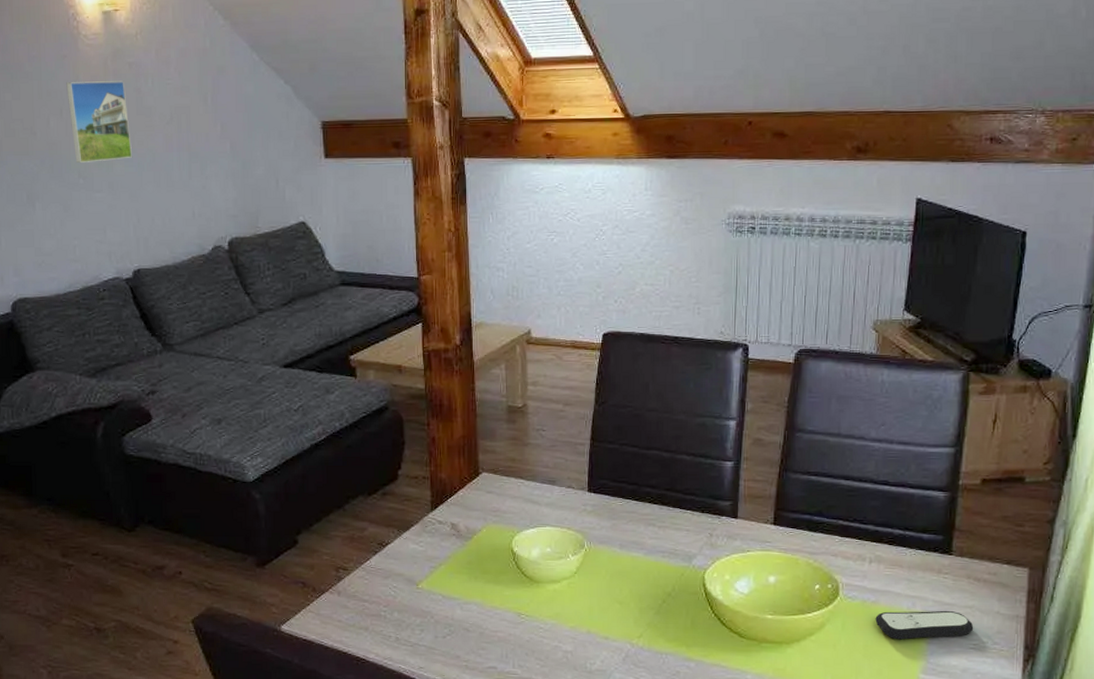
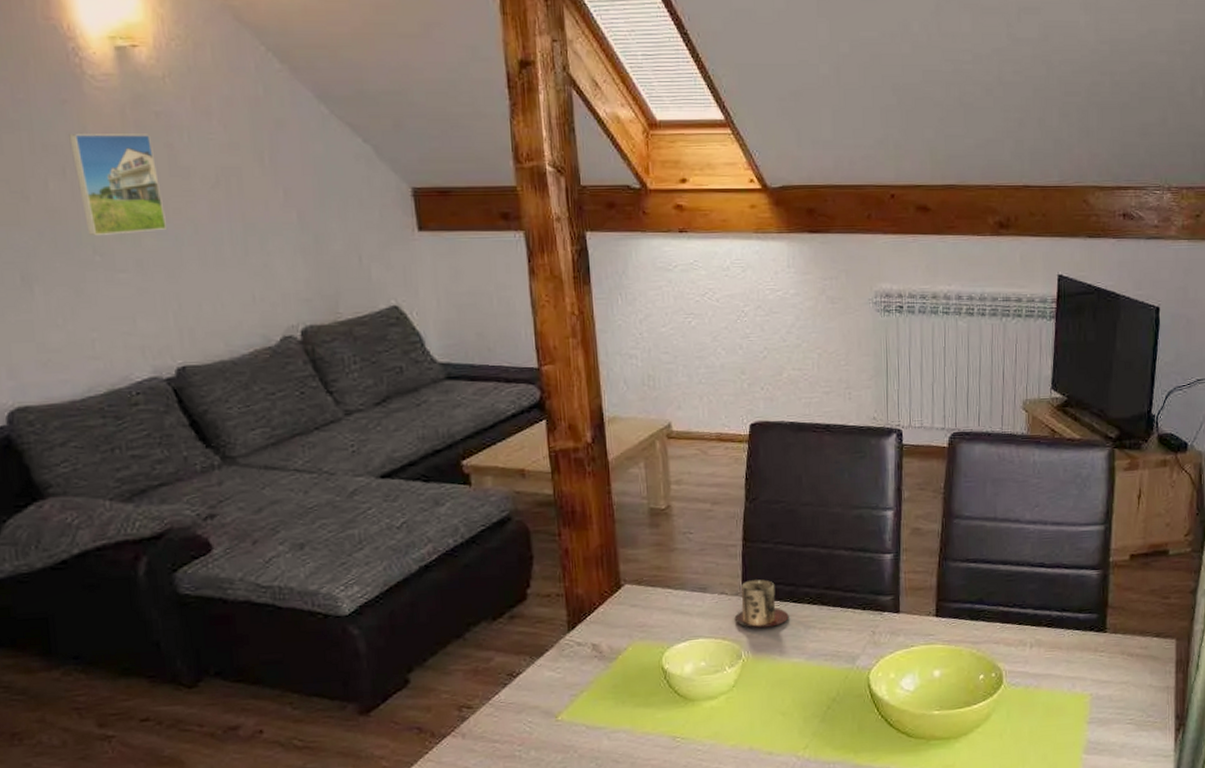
mug: none [579,476,630,521] -> present [734,578,789,628]
remote control: present [875,610,974,640] -> none [1038,688,1130,723]

